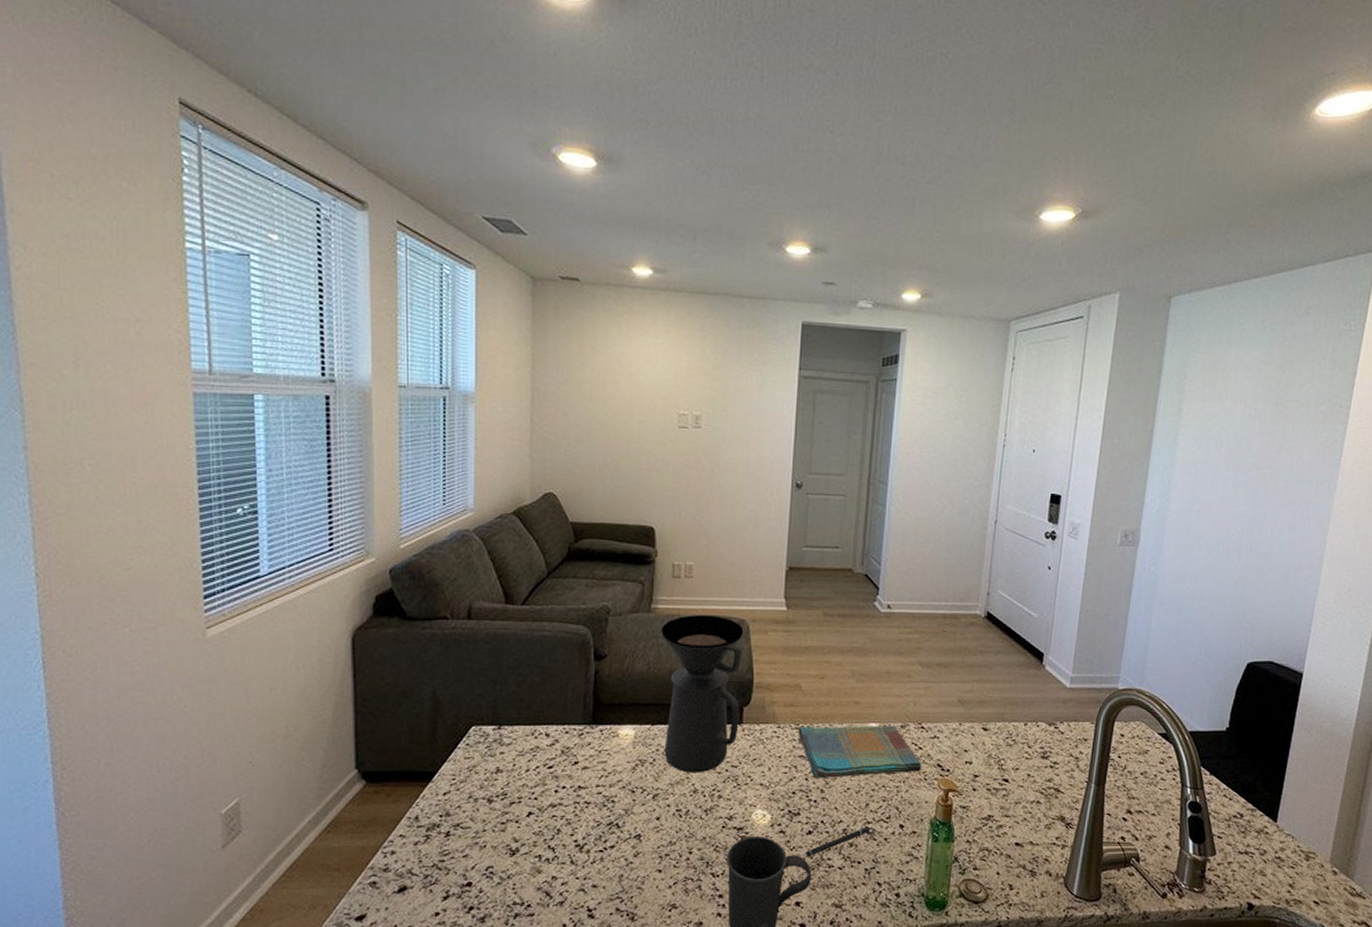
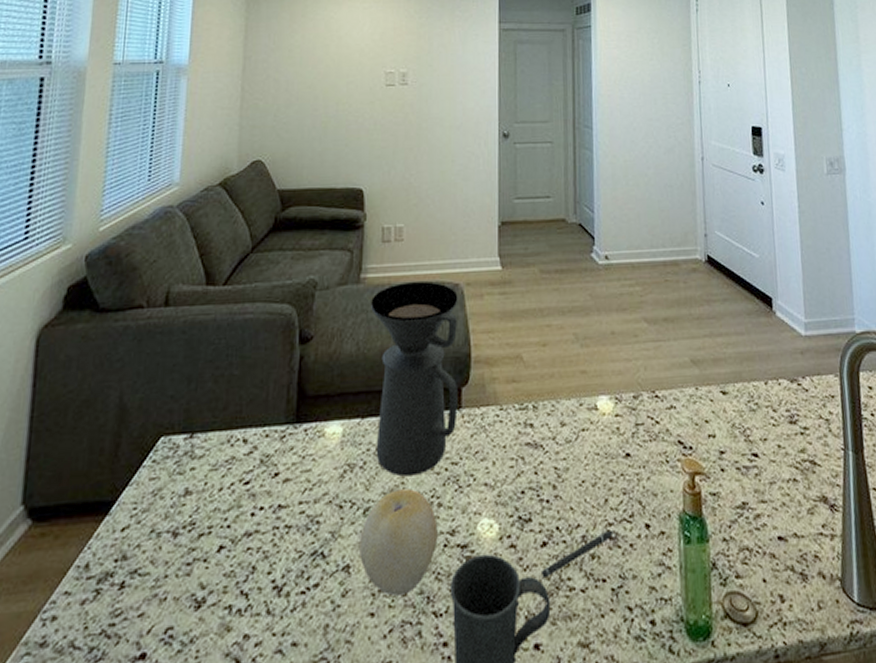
fruit: none [648,782,718,859] -> present [358,488,438,596]
dish towel: present [798,725,922,778] -> none [522,396,662,470]

